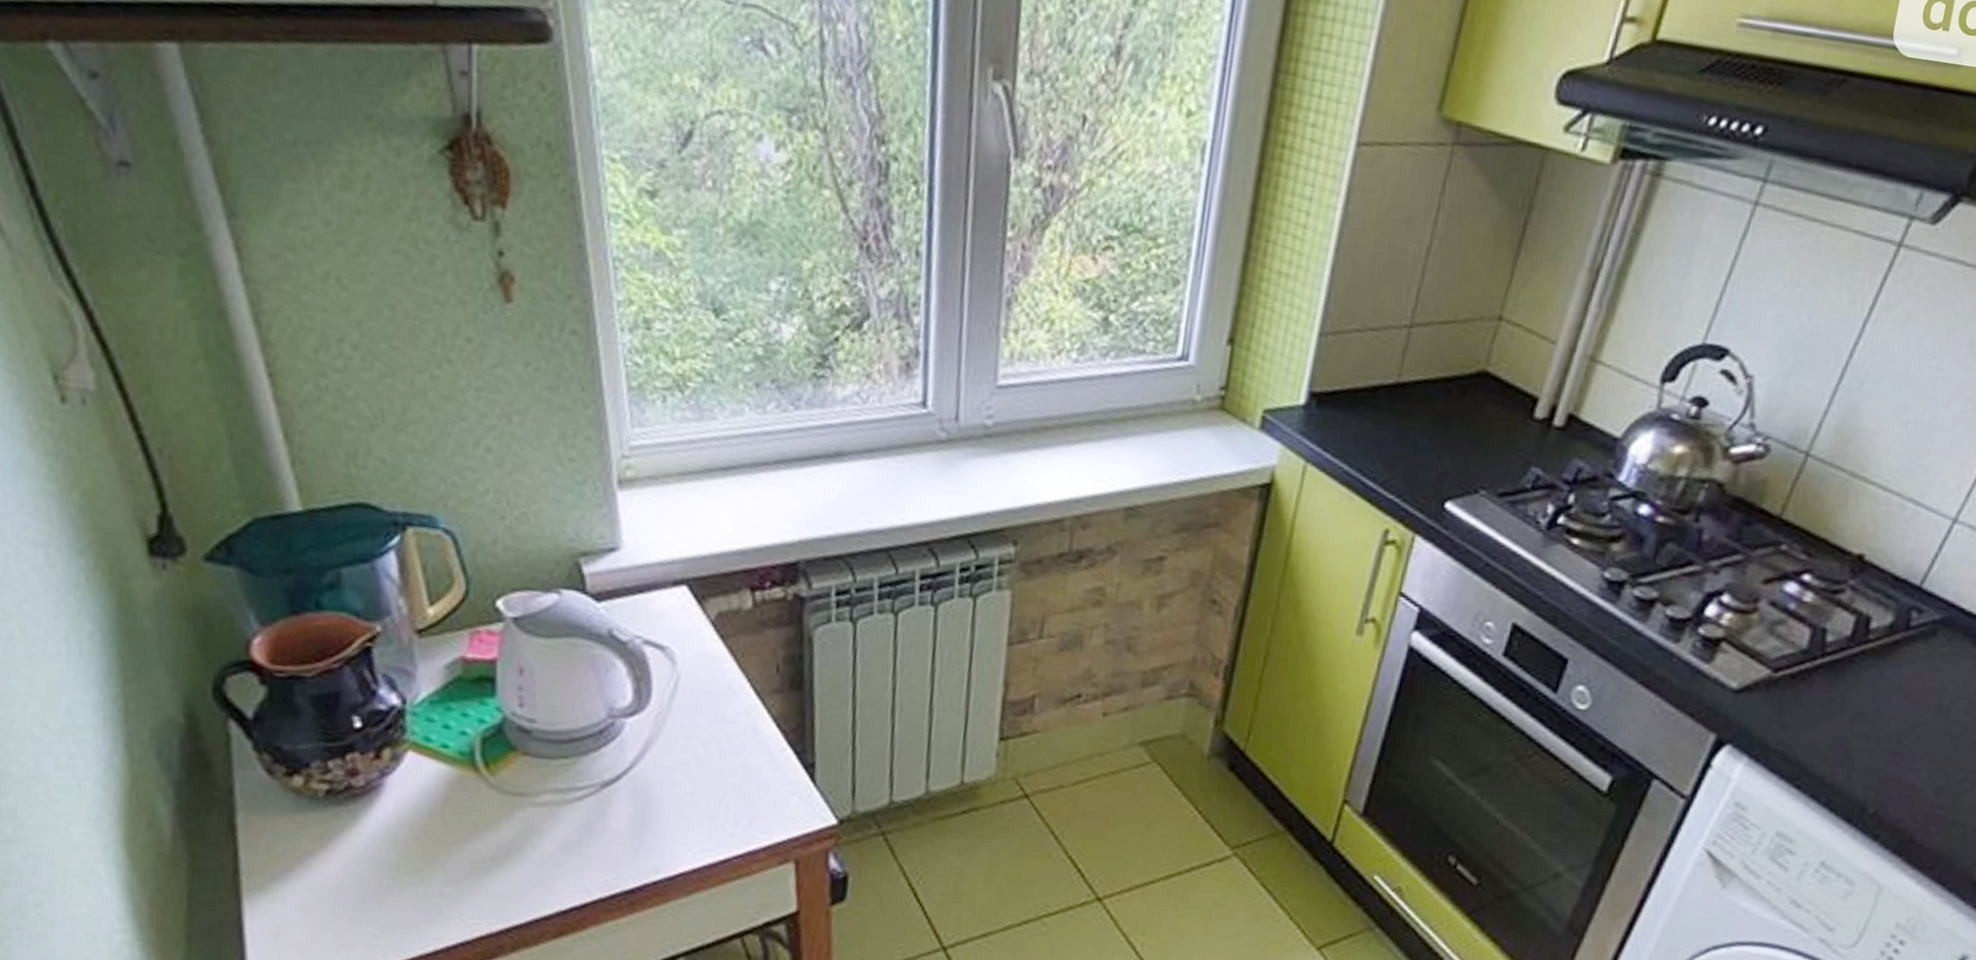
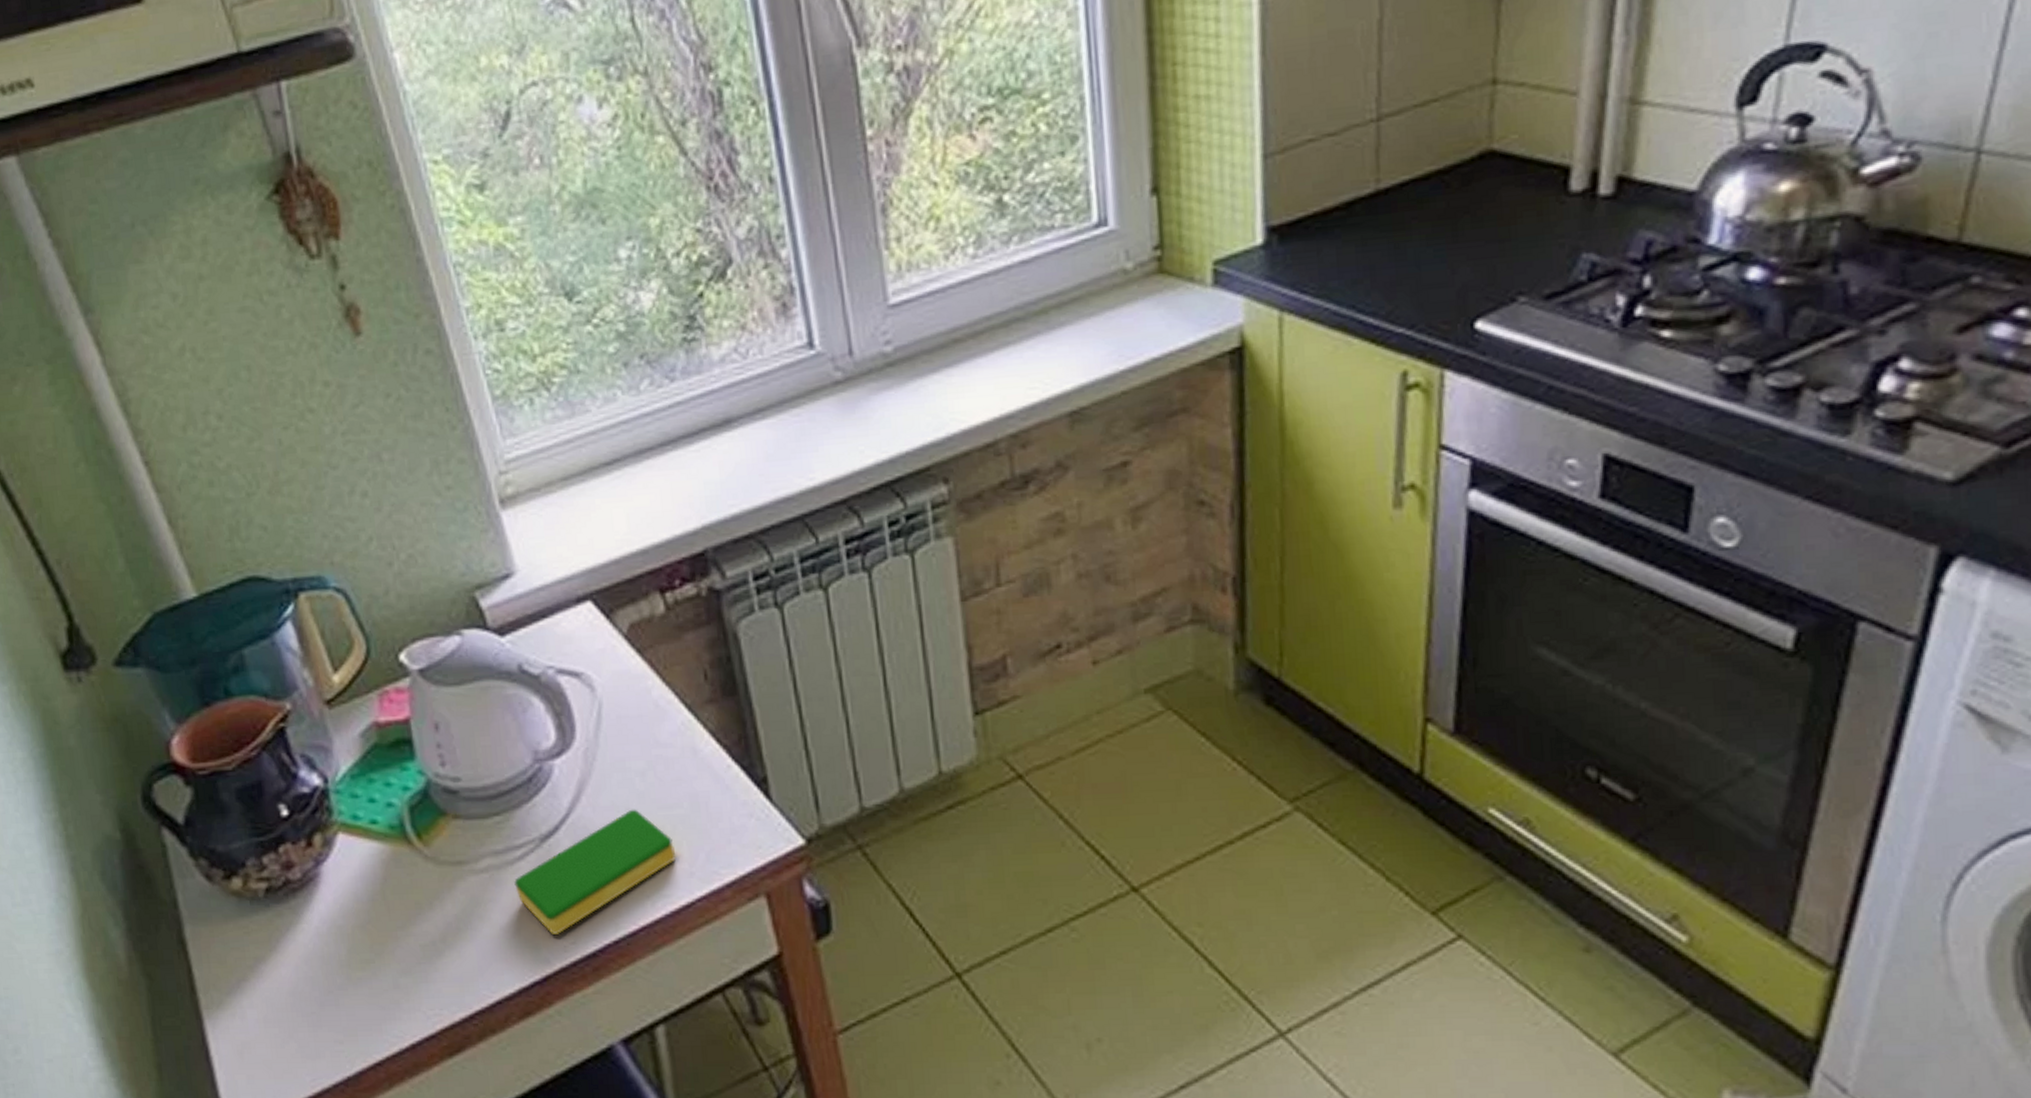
dish sponge: none [570,771,723,869] -> present [514,809,676,934]

